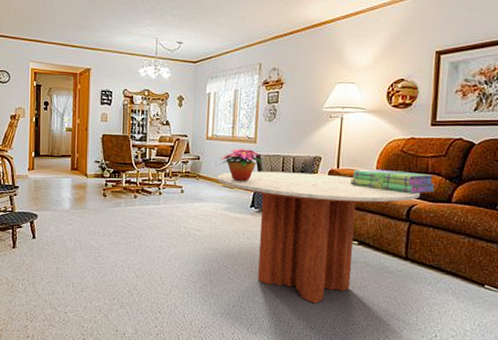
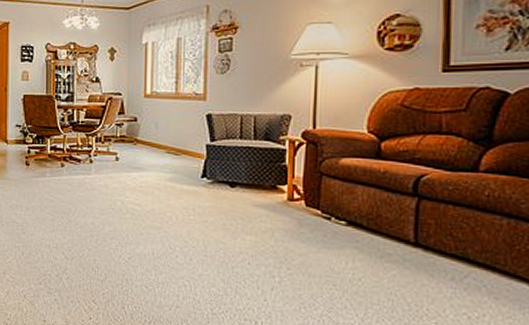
coffee table: present [217,171,420,304] -> none [159,133,431,299]
flower arrangement: present [218,148,262,182] -> none [159,107,215,147]
stack of books: present [350,168,436,194] -> none [332,128,454,161]

